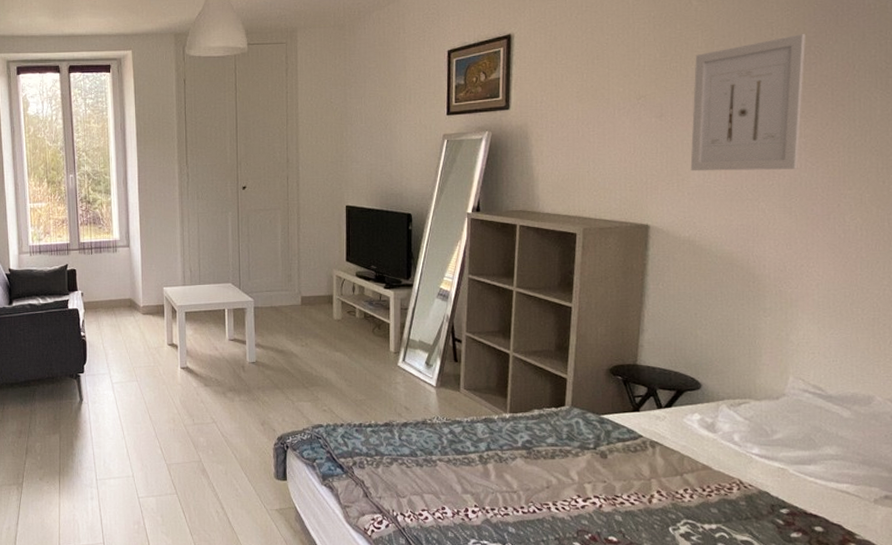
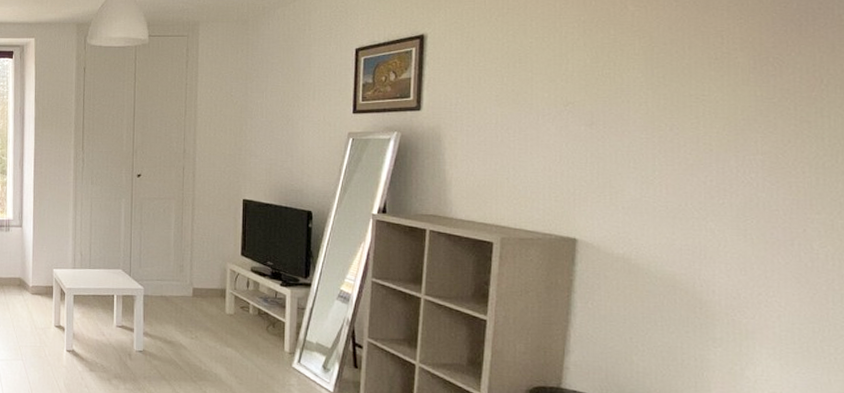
wall art: present [690,34,805,172] -> none [625,44,762,188]

